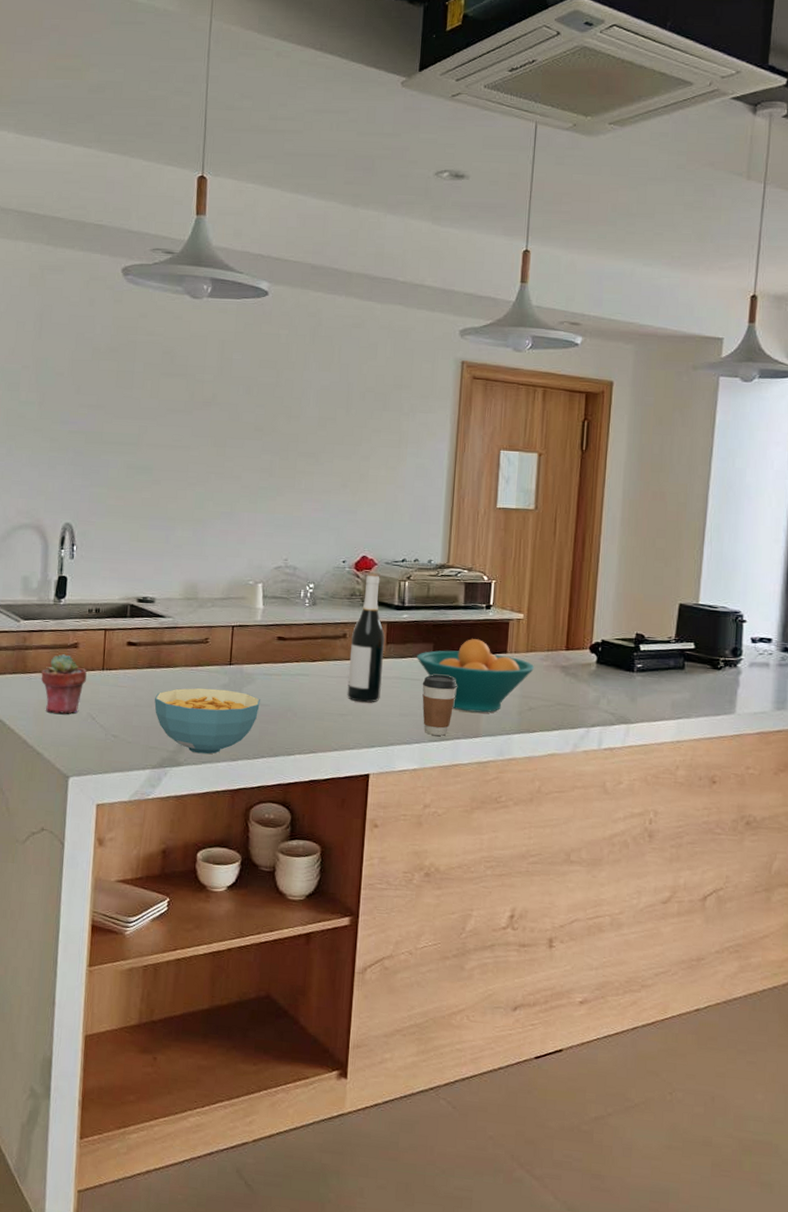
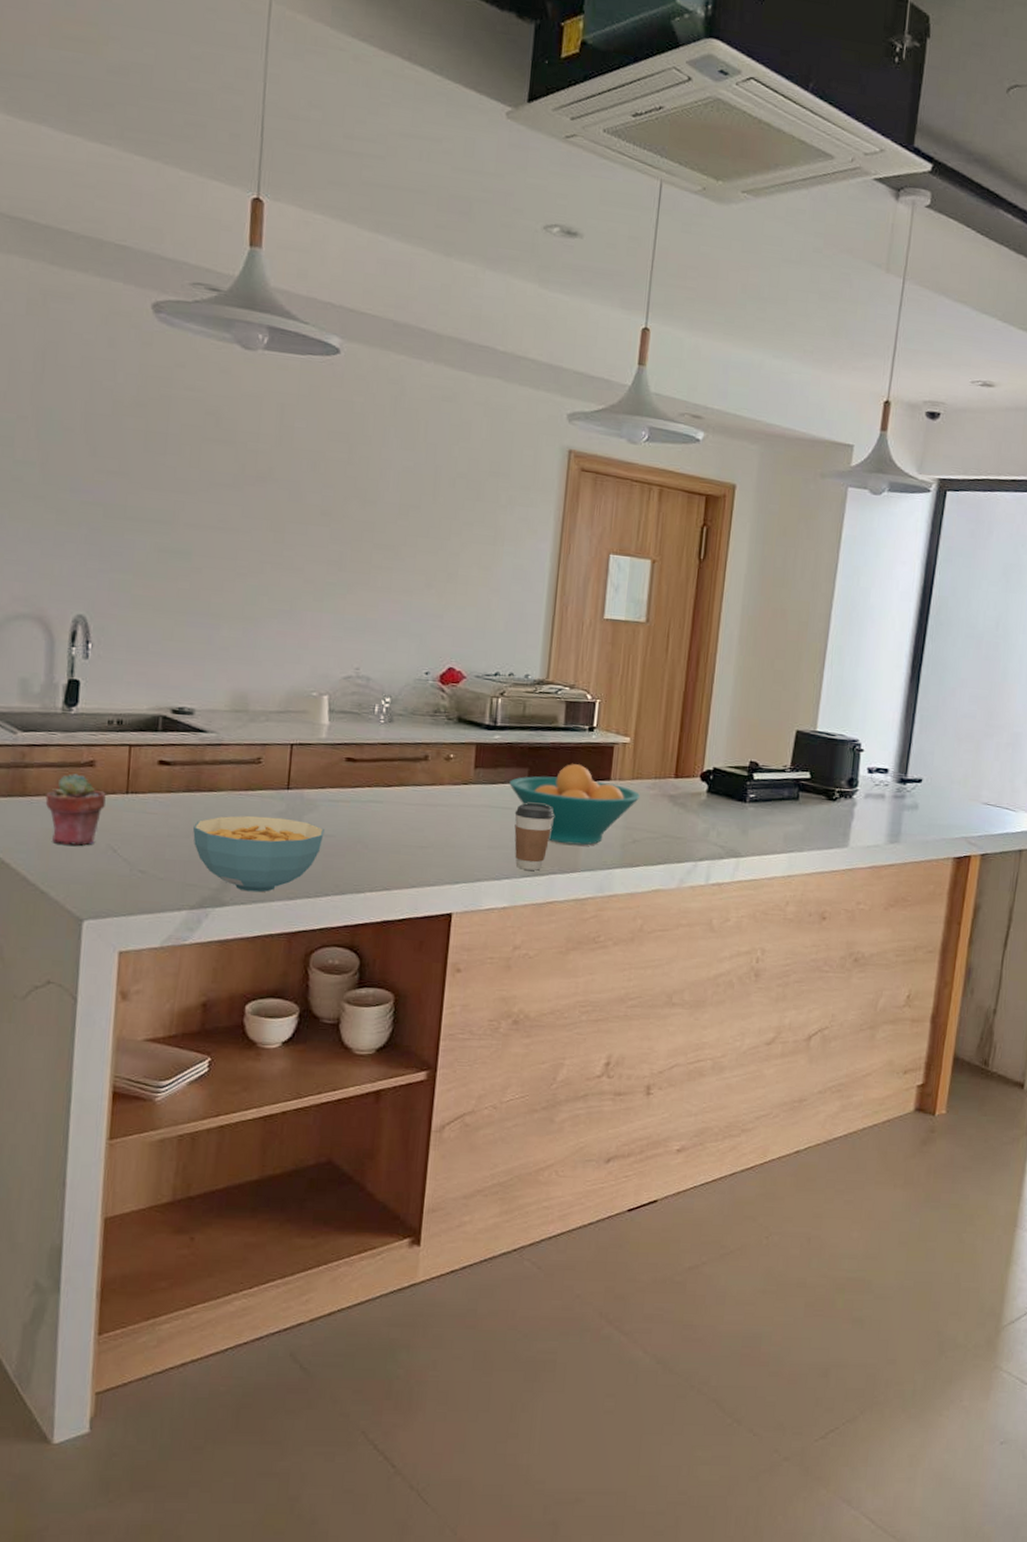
wine bottle: present [347,573,385,703] -> none [427,687,474,834]

